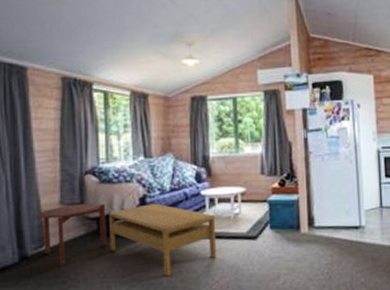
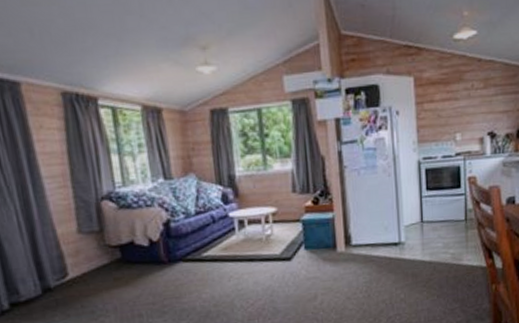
side table: present [36,203,107,267] -> none [54,230,133,297]
coffee table: present [109,203,217,277] -> none [132,228,250,302]

